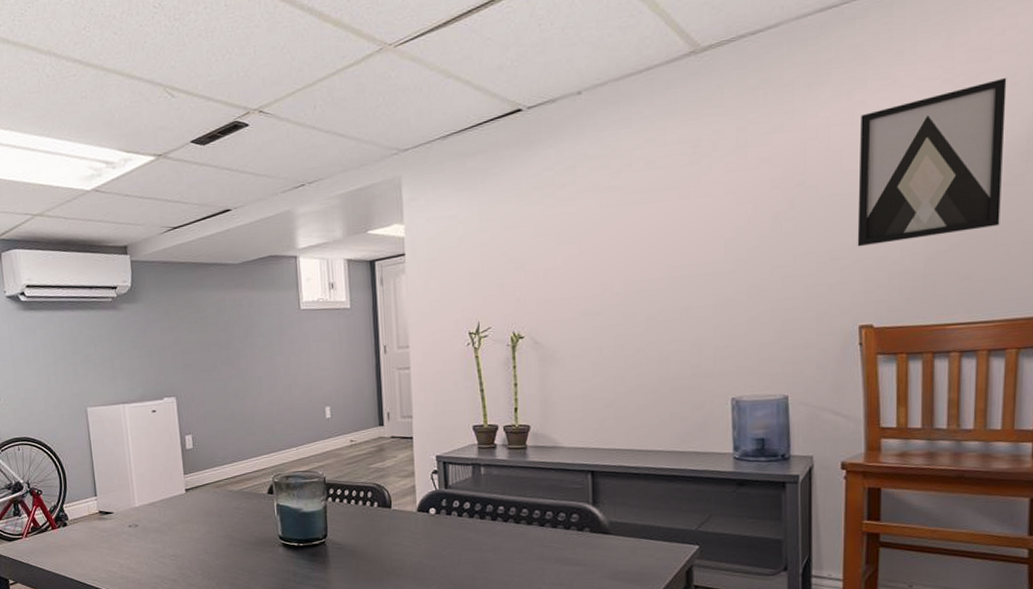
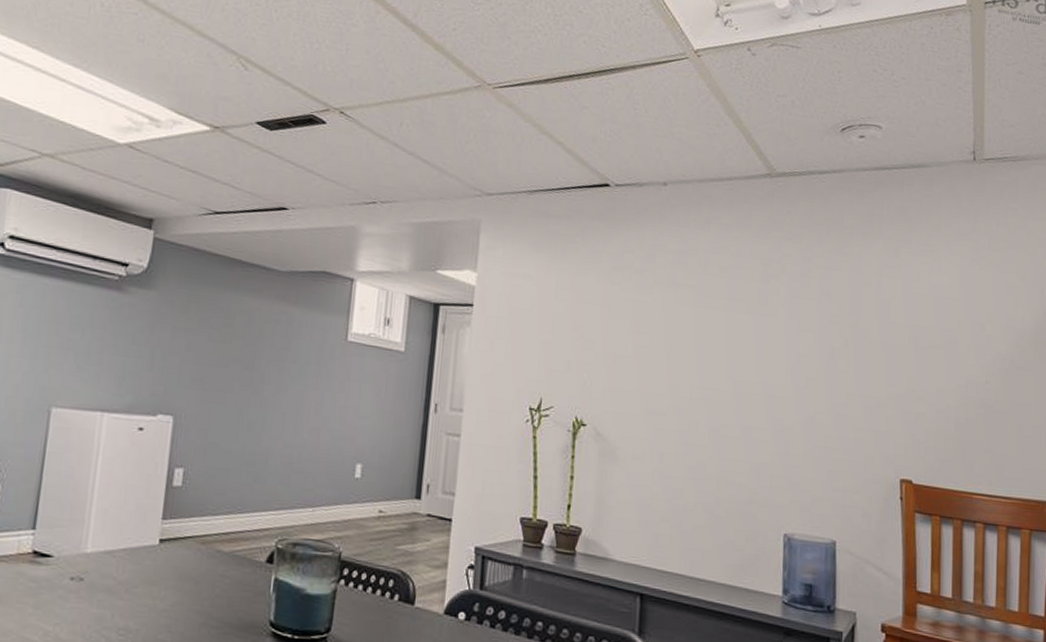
wall art: present [857,77,1007,247] -> none [900,270,1019,406]

